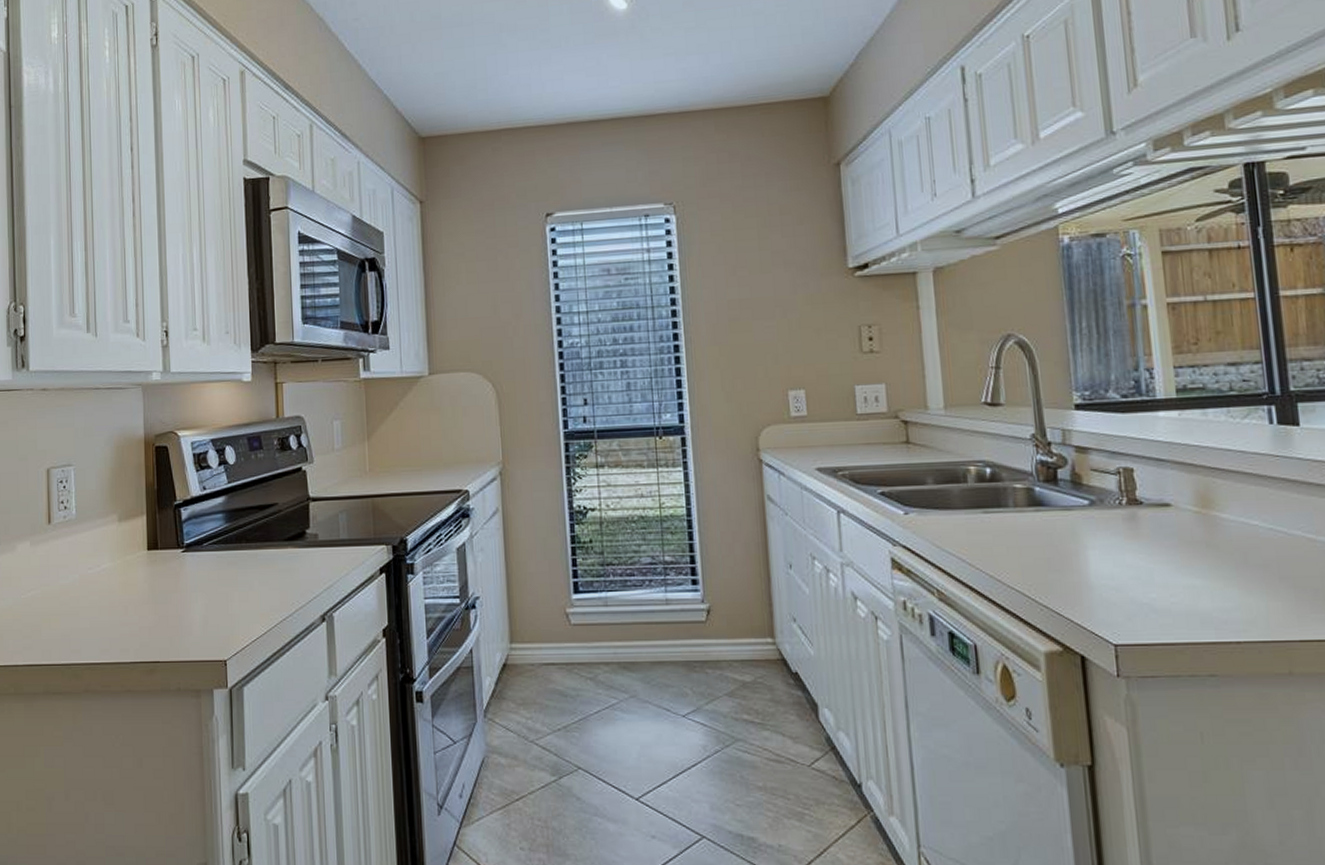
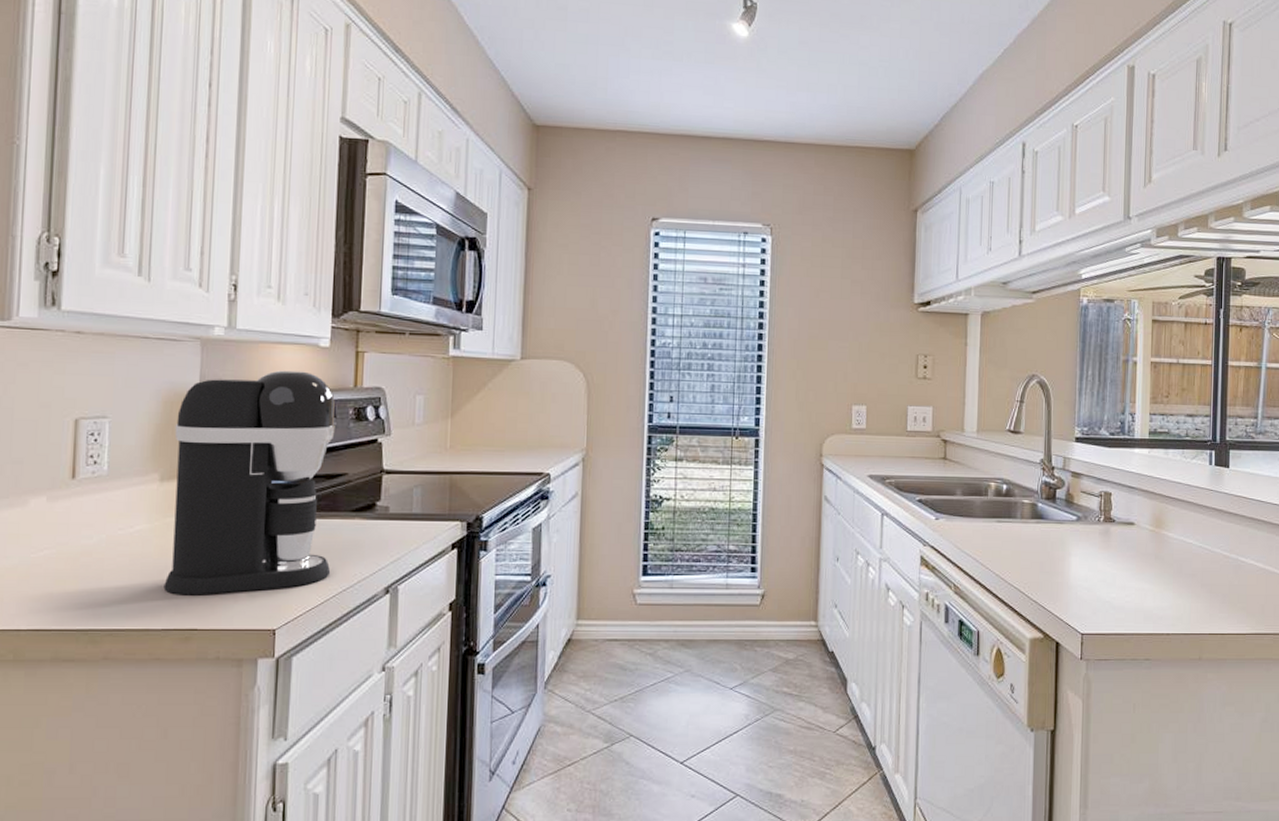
coffee maker: none [127,407,270,629] -> present [163,370,335,595]

